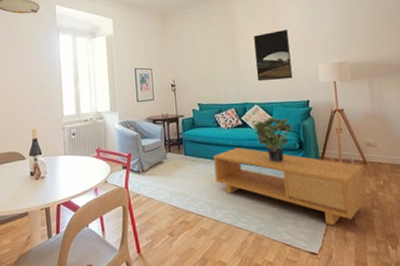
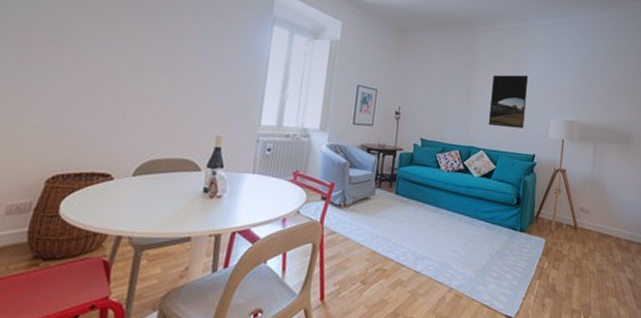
coffee table: present [213,148,367,226] -> none [424,194,573,290]
potted plant: present [253,117,294,162] -> none [473,166,515,216]

